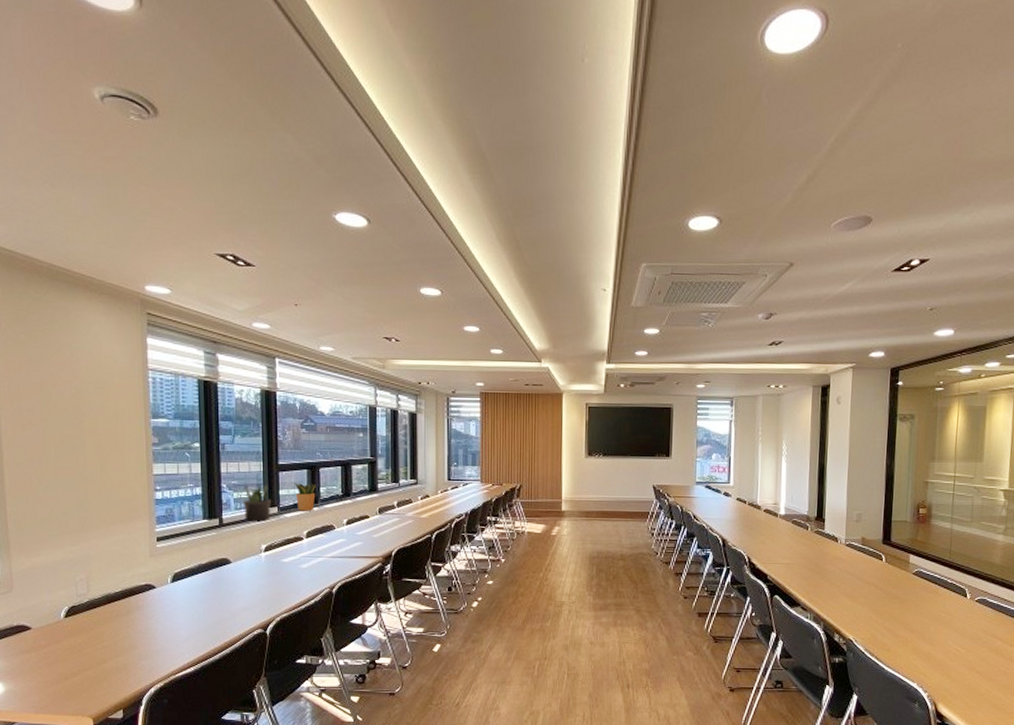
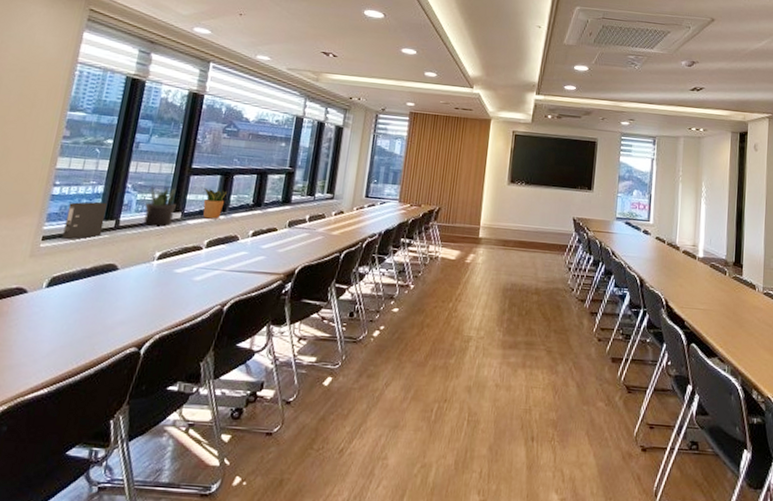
binder: none [173,502,209,538] -> present [62,201,108,239]

